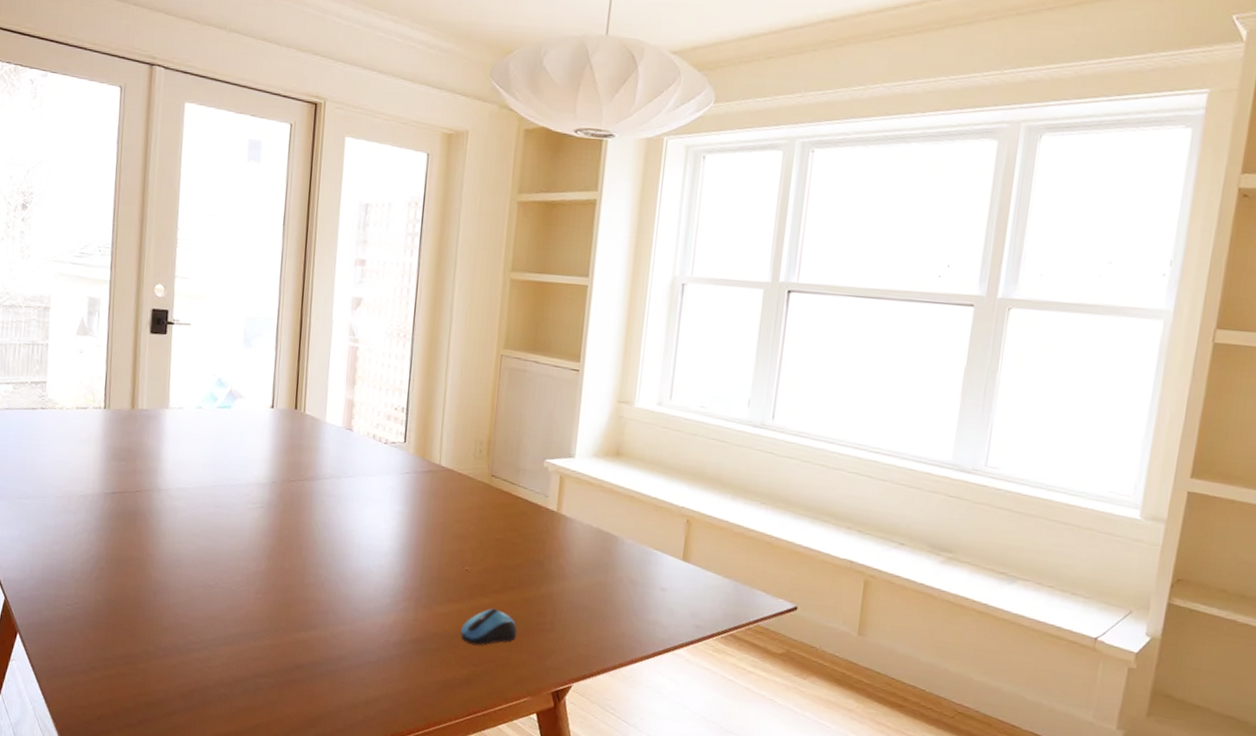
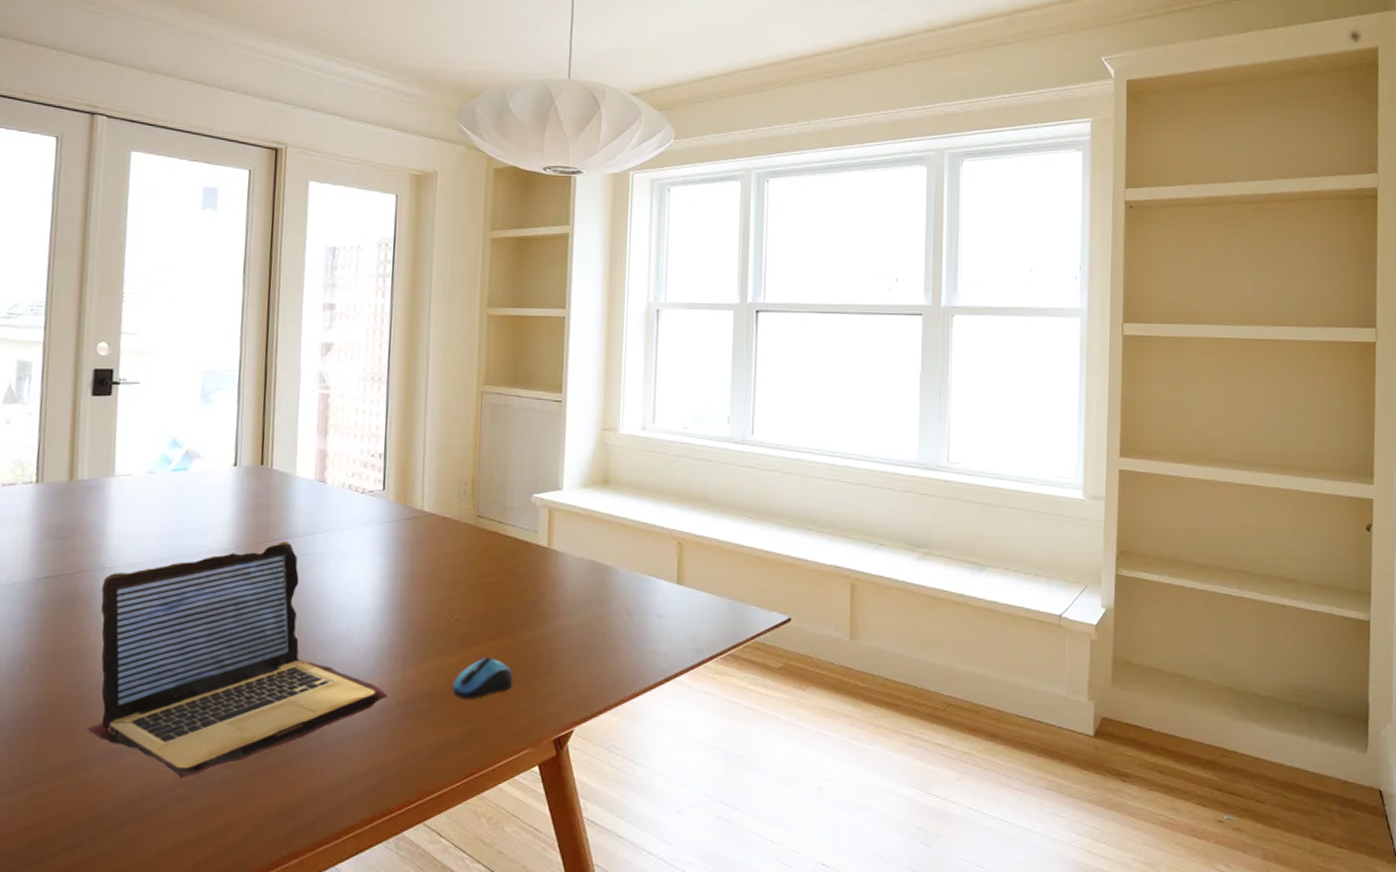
laptop: none [145,481,402,681] -> present [86,541,388,778]

